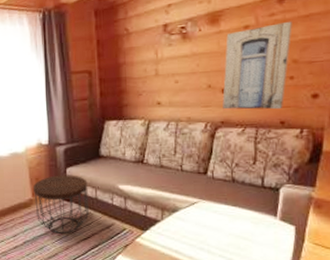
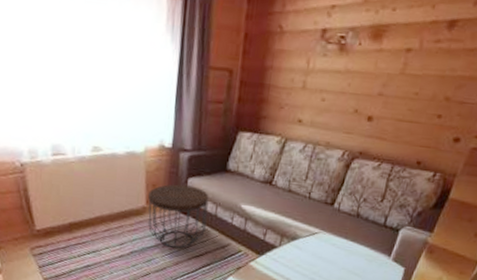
wall art: present [222,21,292,110] -> none [364,52,456,149]

